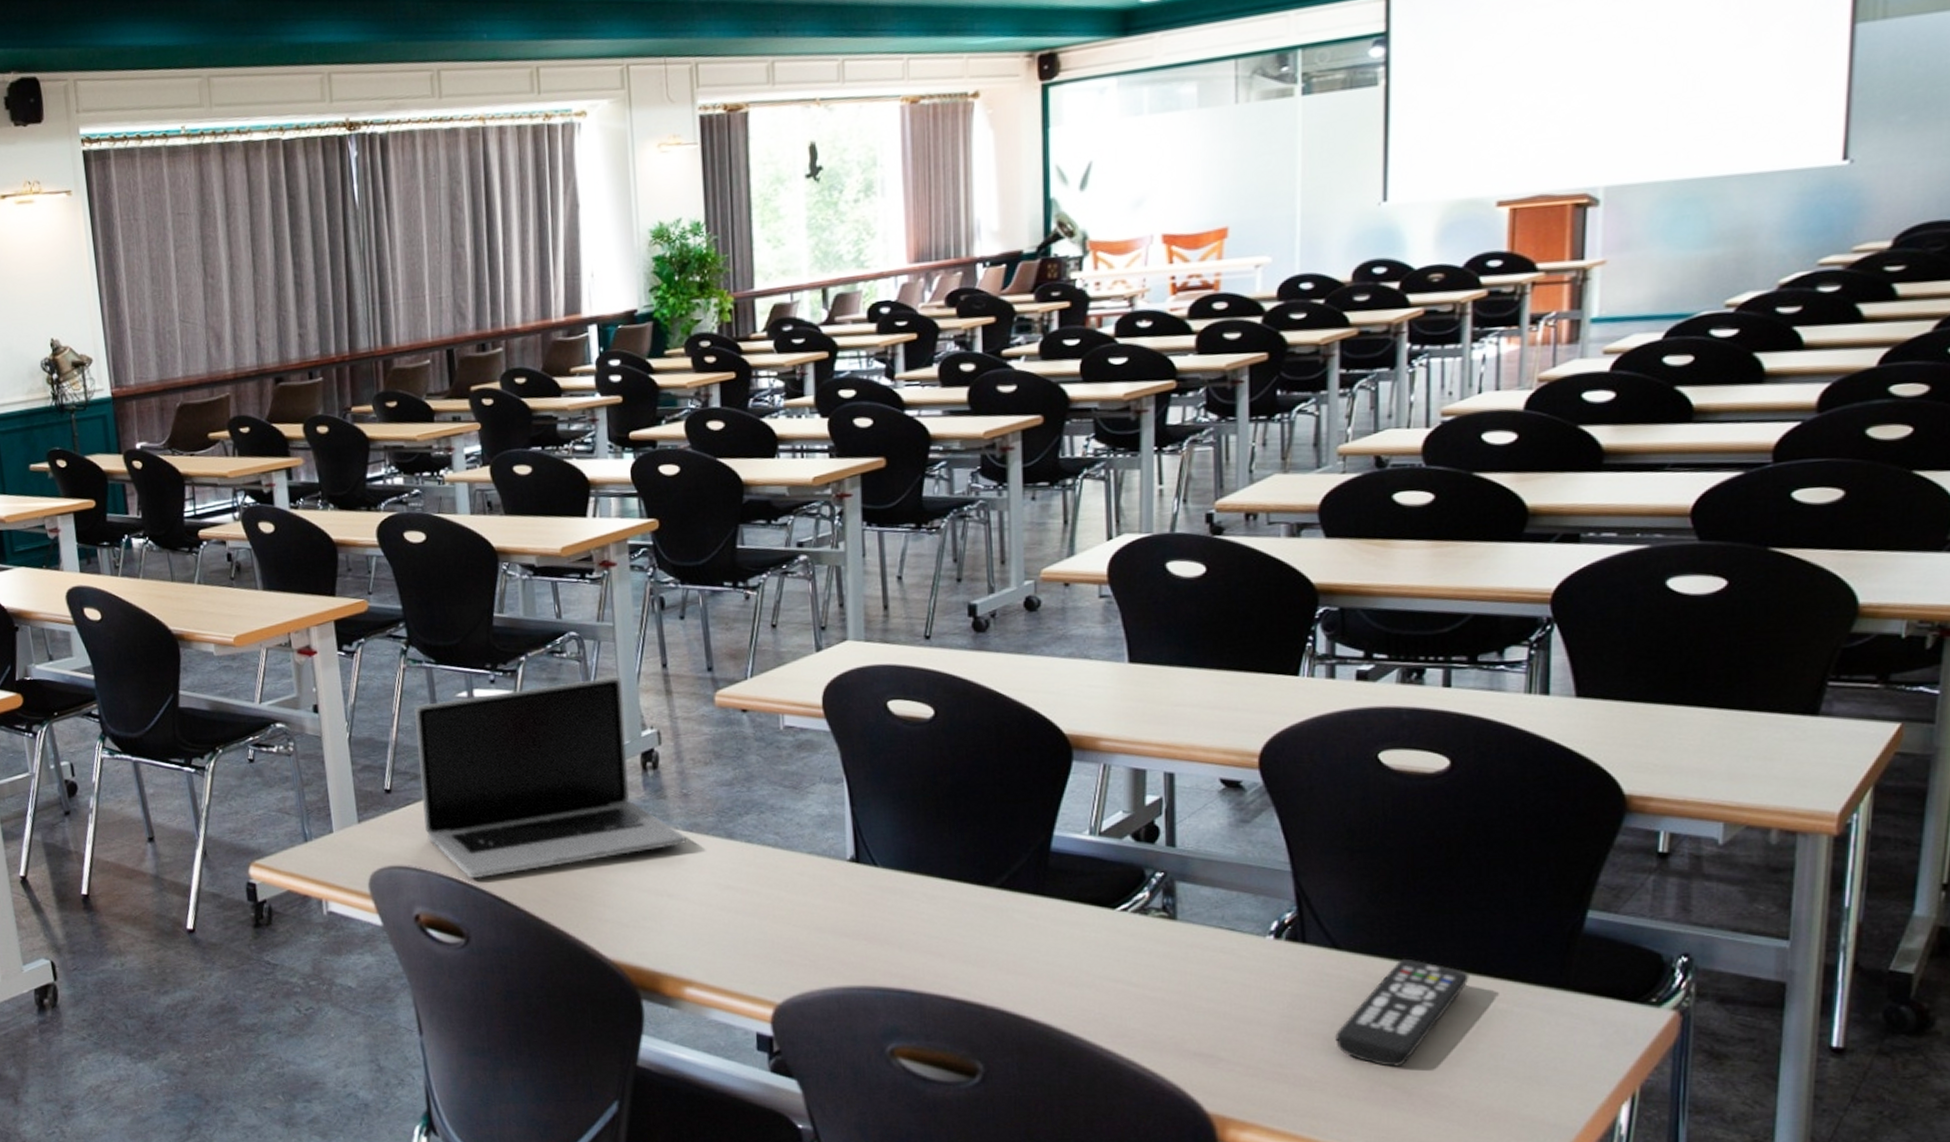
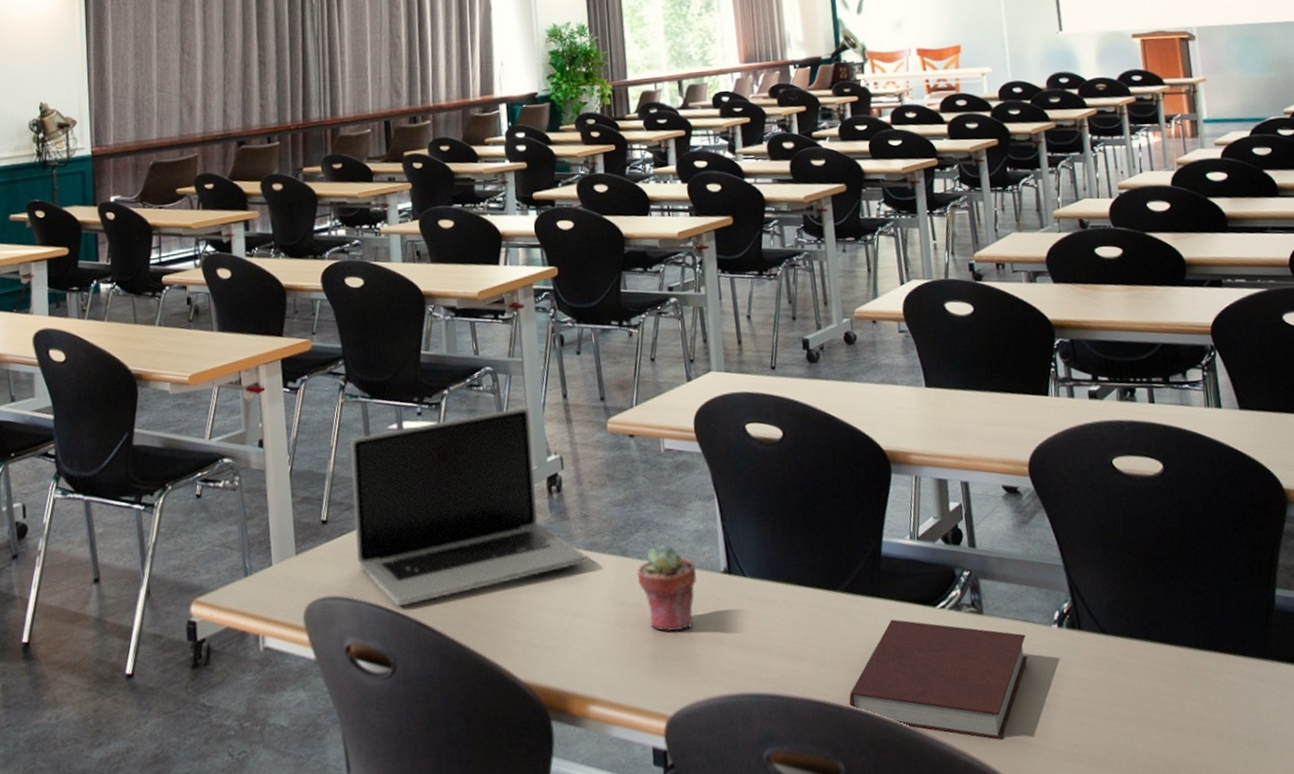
potted succulent: none [745,827,818,919] -> present [637,543,698,632]
notebook: none [995,919,1230,1052] -> present [849,619,1028,740]
remote control: present [1335,958,1469,1067] -> none [1113,639,1203,741]

